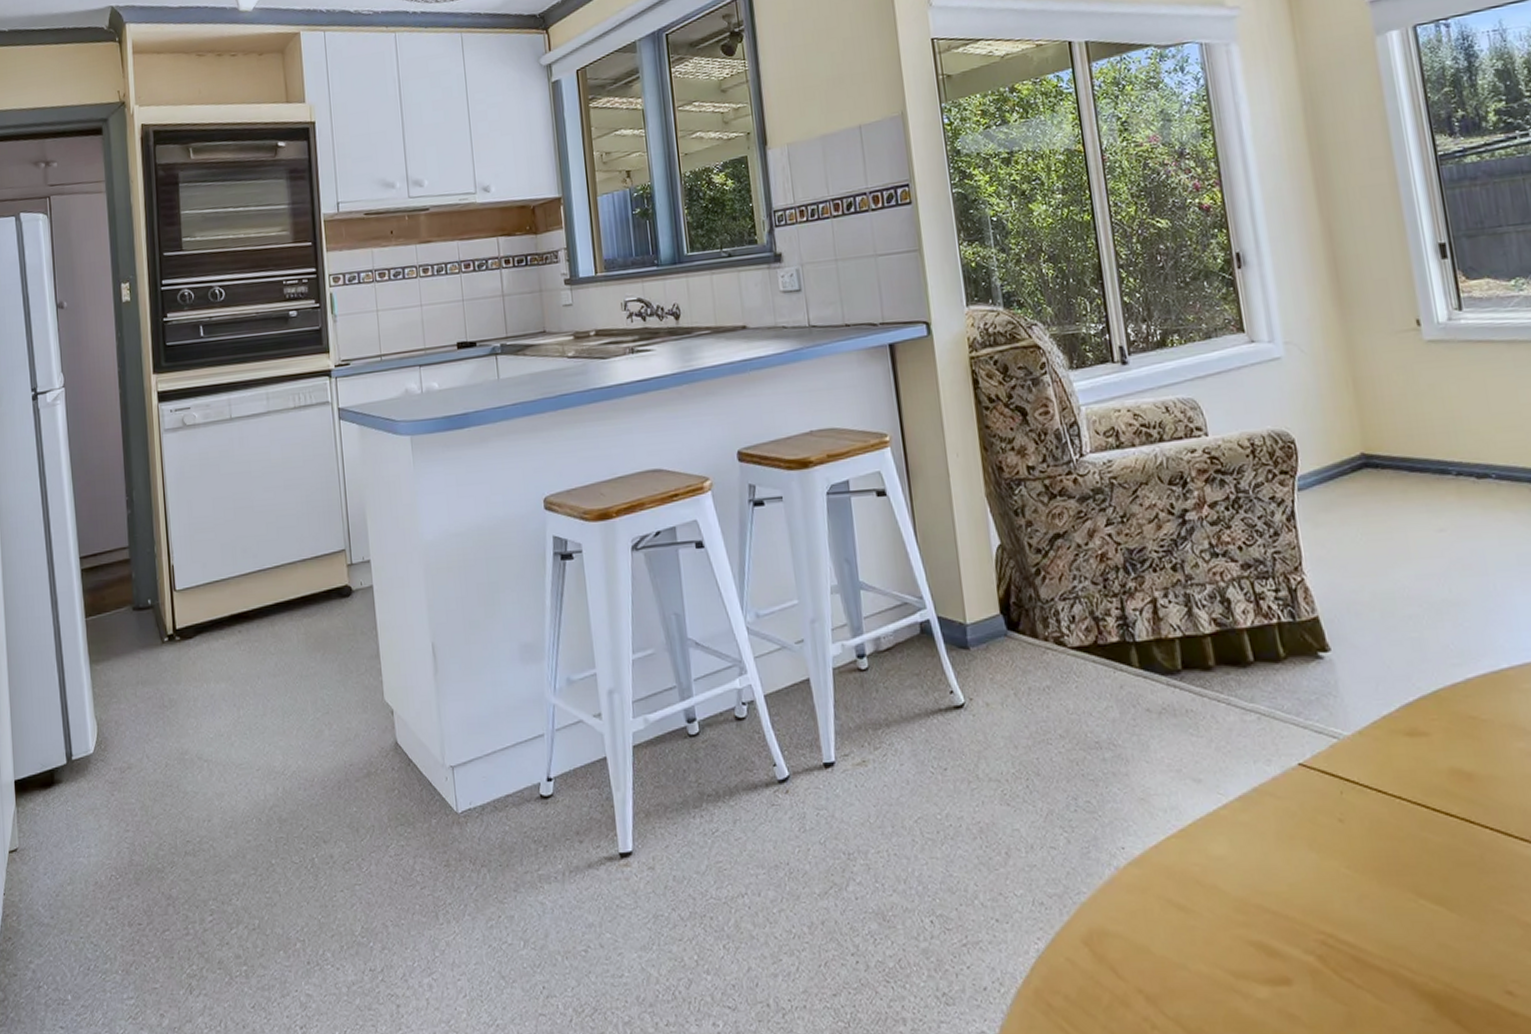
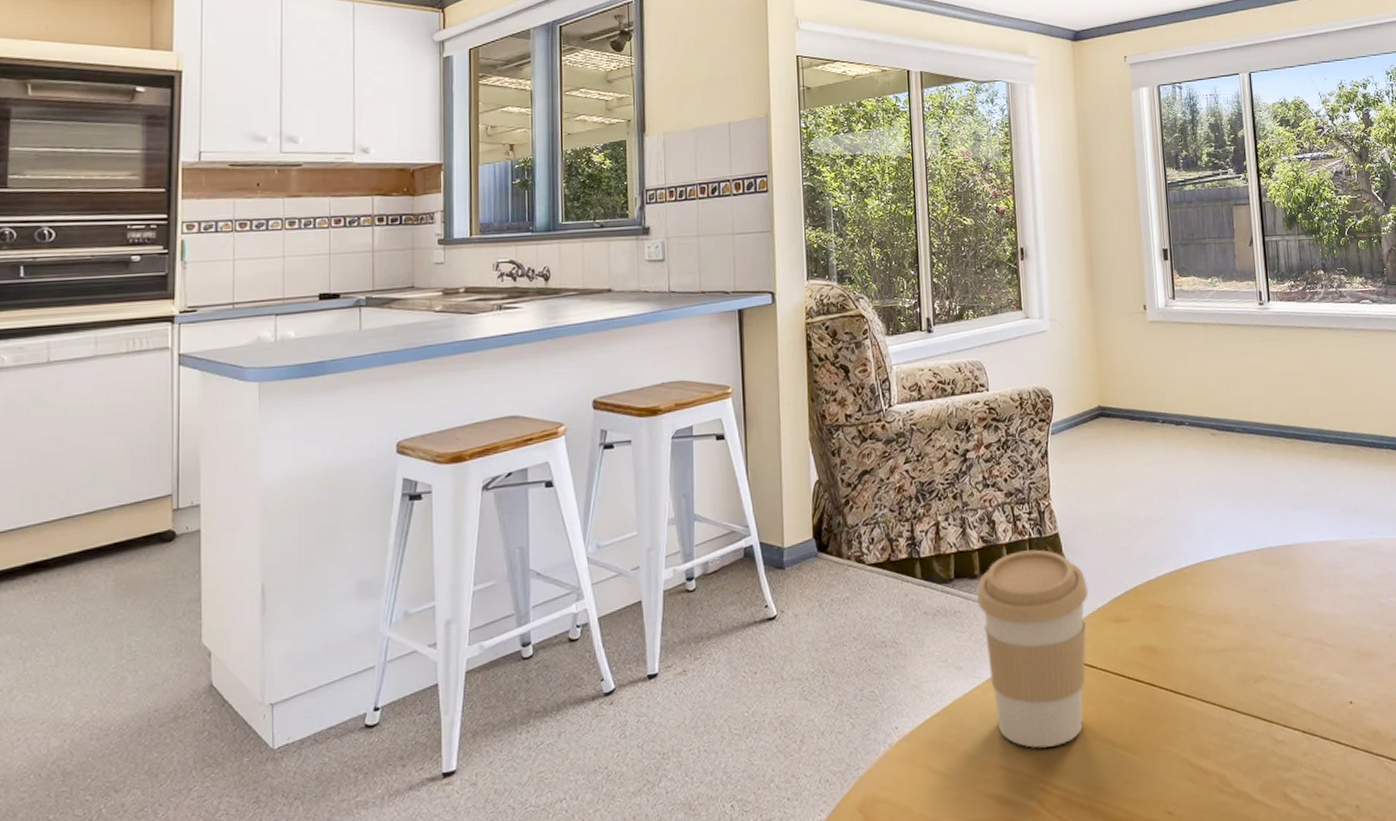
coffee cup: none [1213,637,1374,890] -> present [976,549,1089,748]

